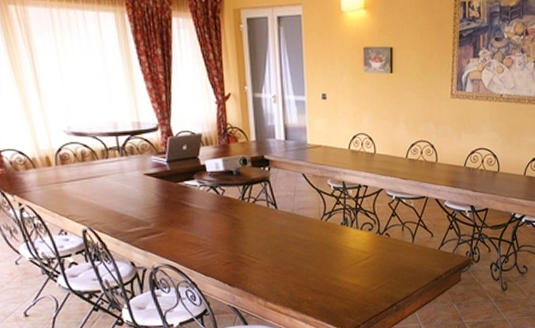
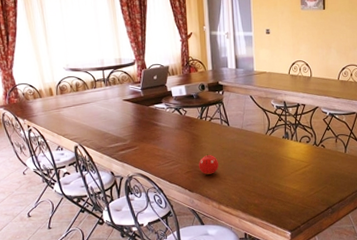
fruit: none [240,242,266,266] -> present [199,154,219,174]

